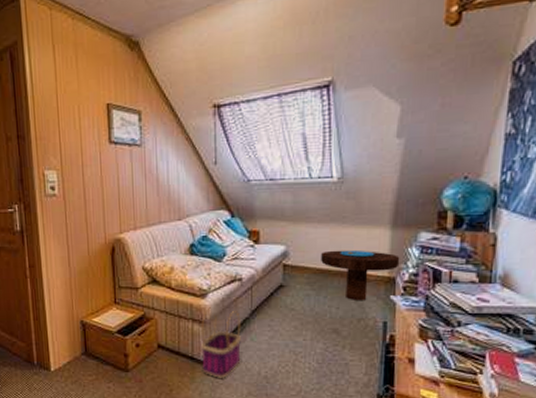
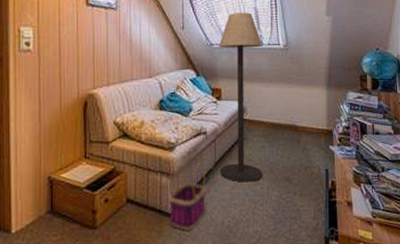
floor lamp: none [257,139,311,333] -> present [218,12,263,182]
side table: present [321,250,400,300] -> none [273,106,335,151]

